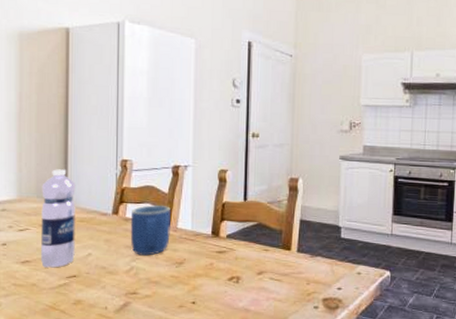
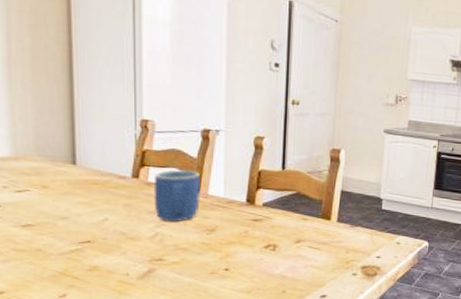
water bottle: present [40,169,76,268] -> none [43,125,88,233]

